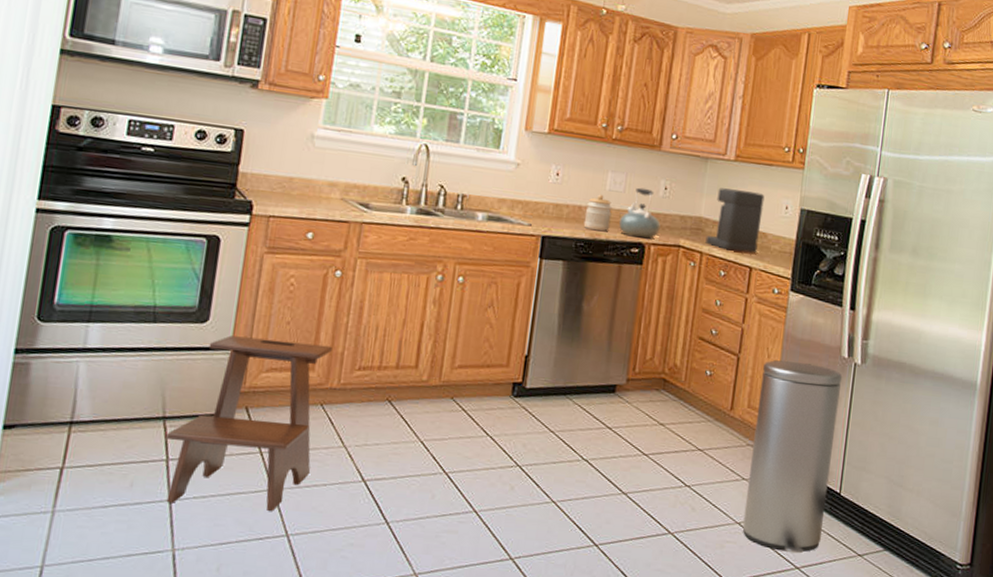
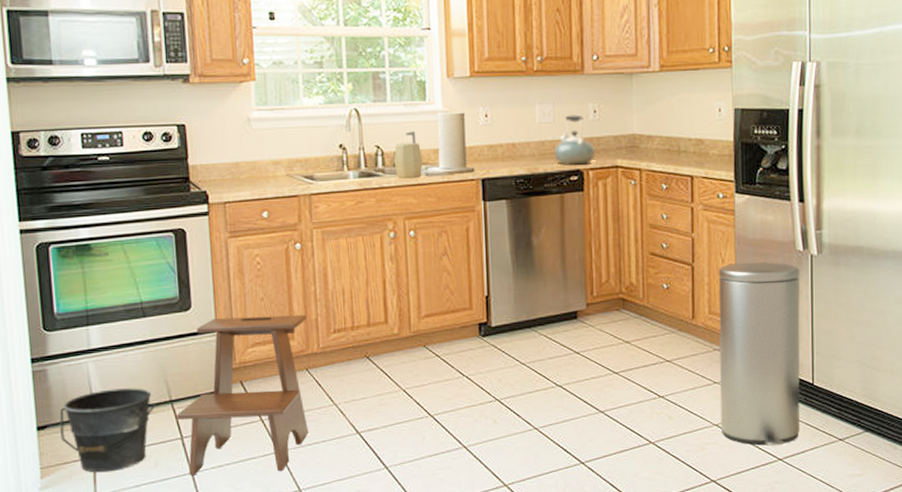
bucket: none [28,395,146,487] -> present [59,388,156,473]
soap dispenser: none [455,176,486,225] -> present [393,131,423,180]
paper towel: none [482,163,537,229] -> present [422,112,475,177]
jar: present [583,194,612,231] -> none [519,128,546,164]
coffee maker: present [705,188,765,254] -> none [642,100,696,164]

